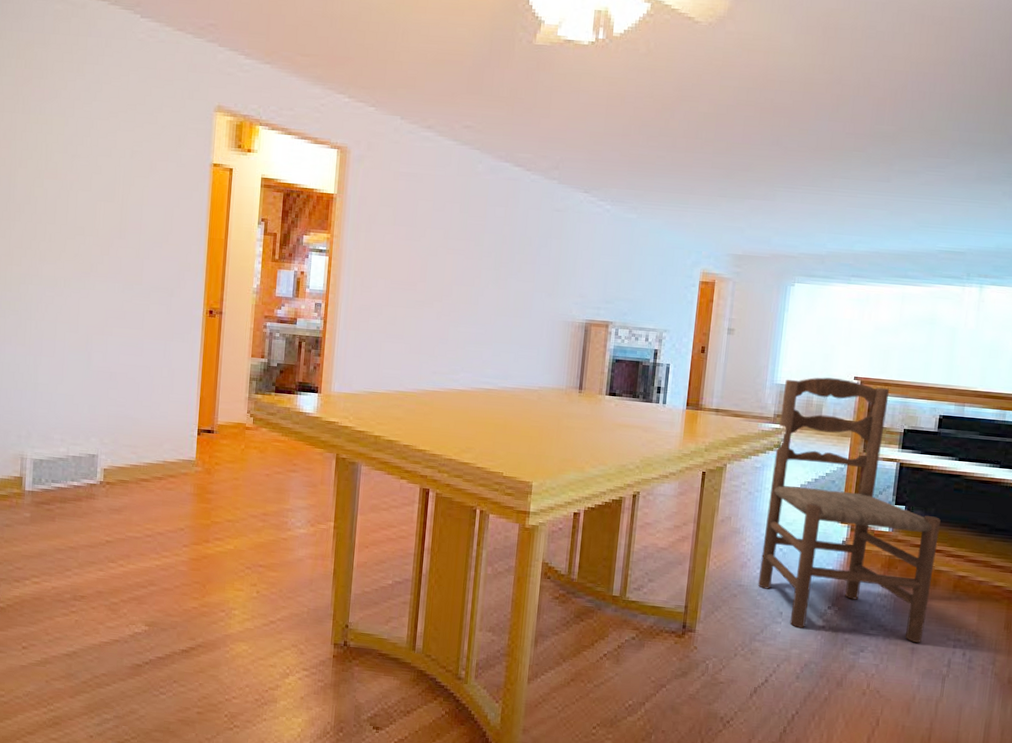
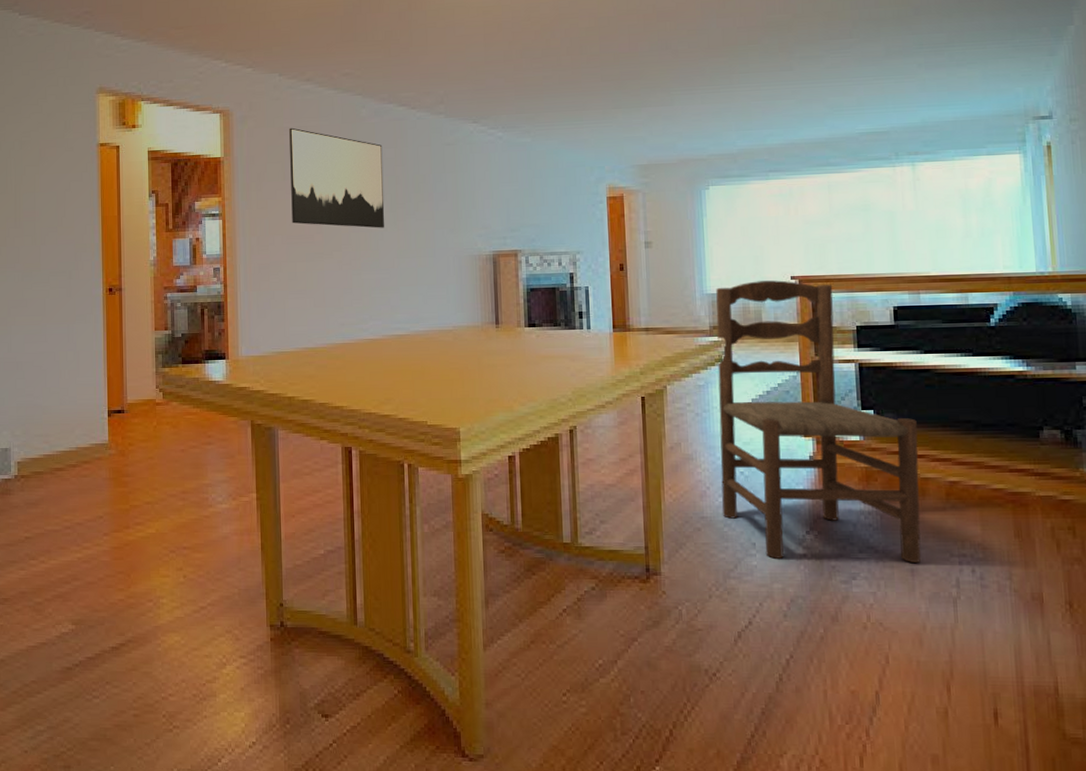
wall art: none [397,173,494,285] -> present [288,127,384,228]

